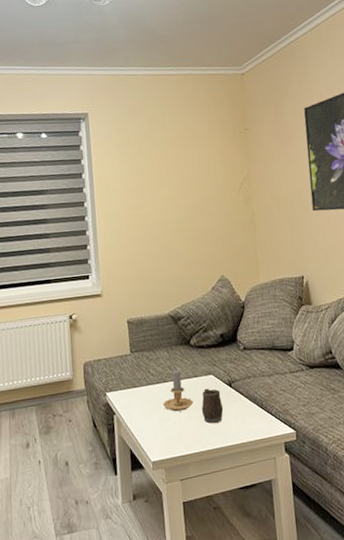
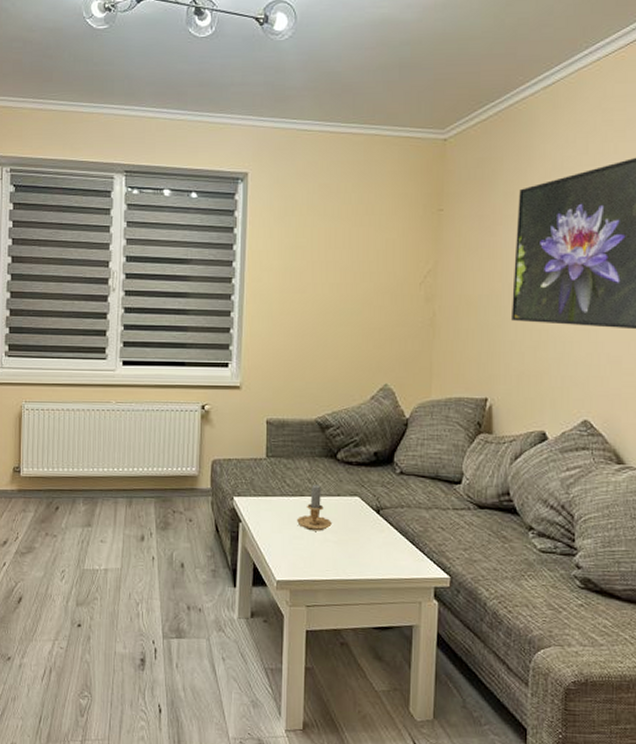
mug: present [201,388,224,424] -> none [340,511,367,551]

